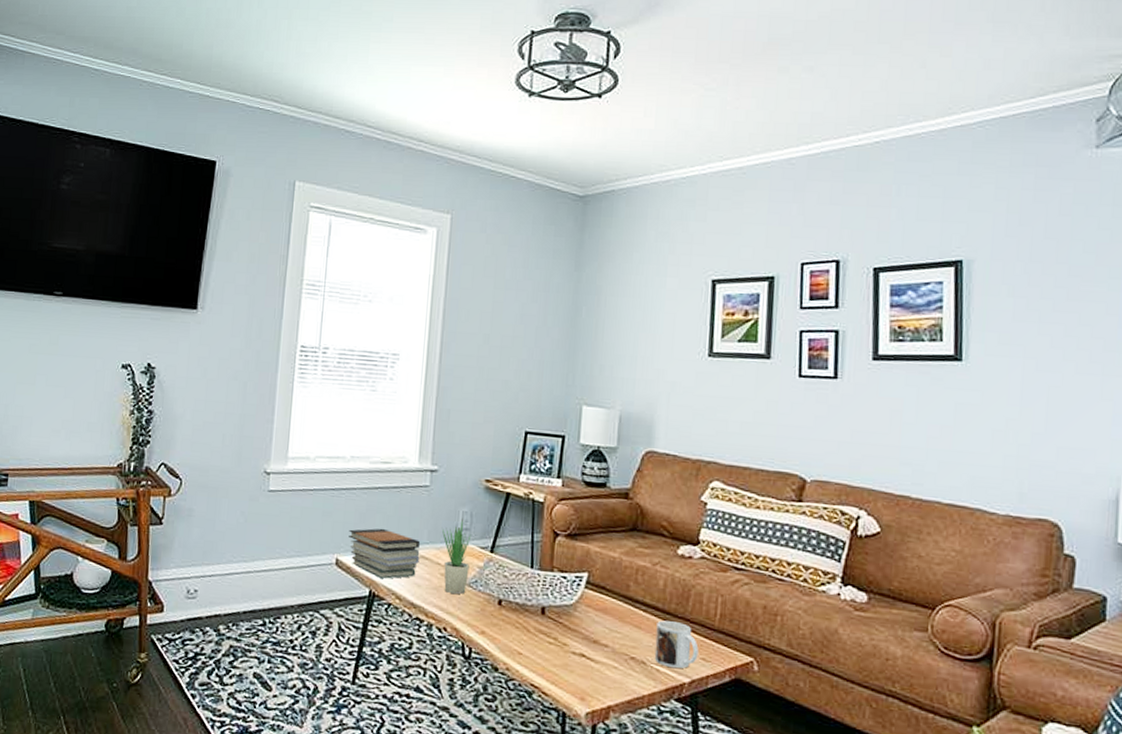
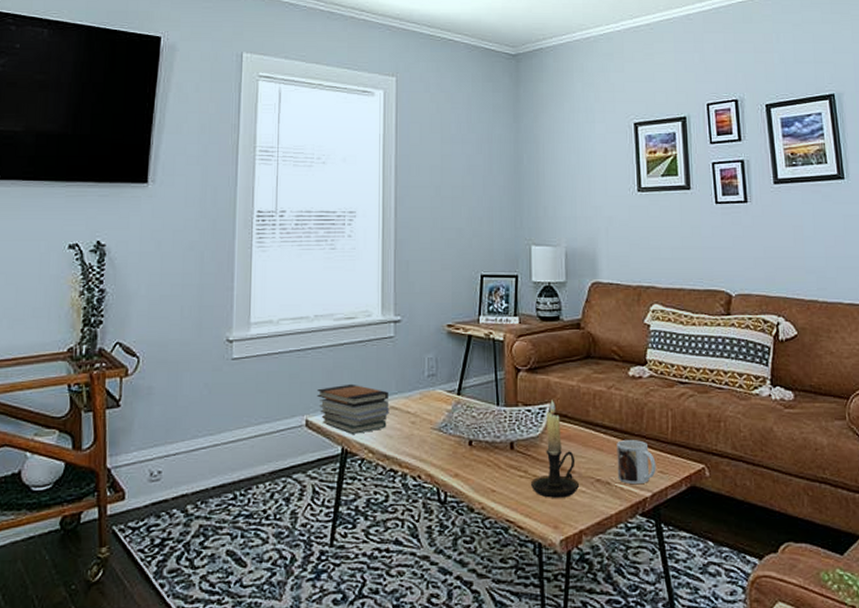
potted plant: present [442,518,472,594] -> none [410,364,438,440]
candle holder: none [560,569,613,671] -> present [531,400,580,498]

